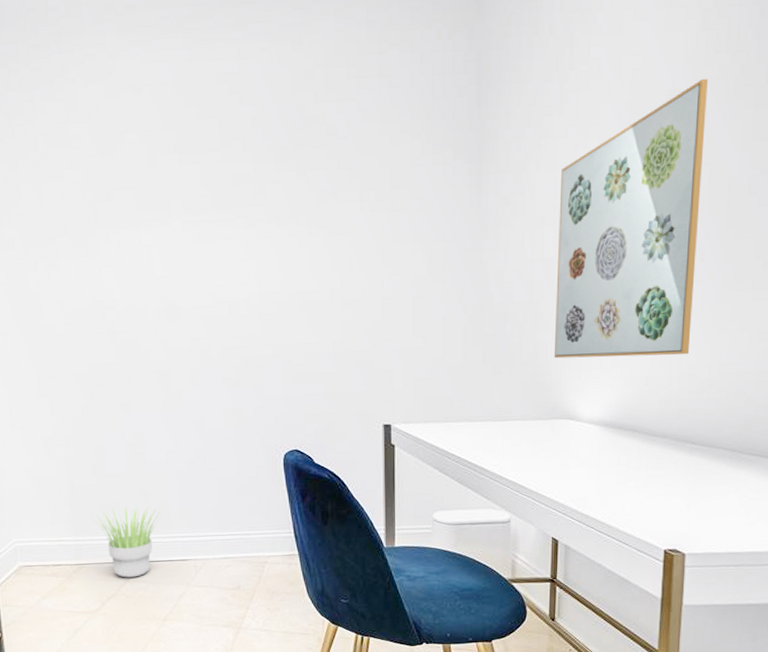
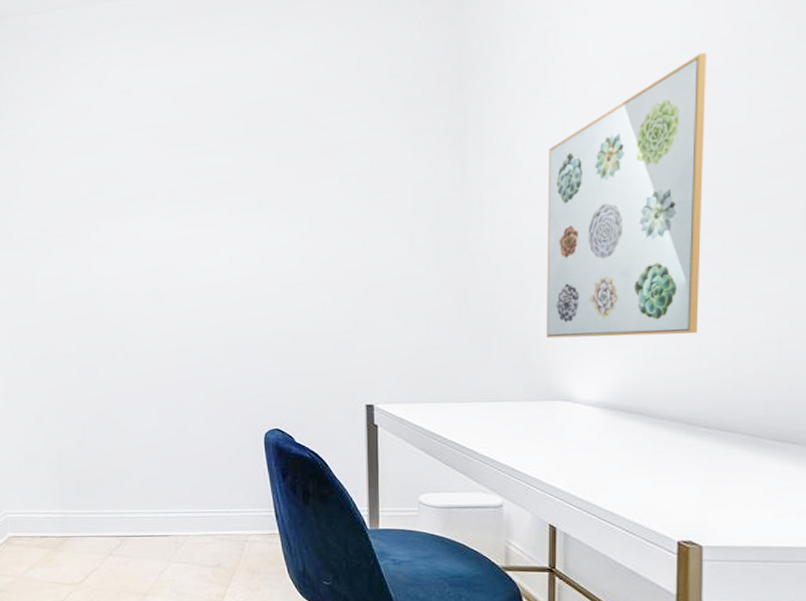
potted plant: present [94,506,161,578] -> none [80,481,144,552]

